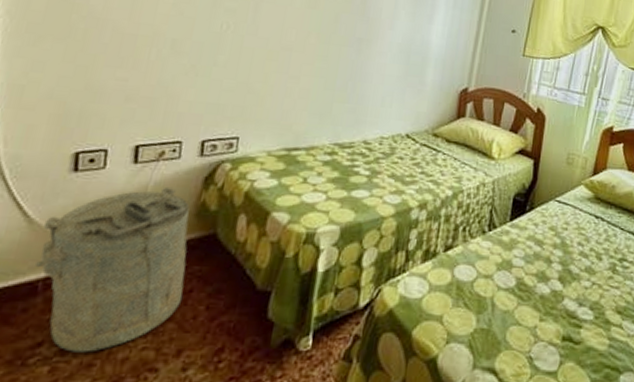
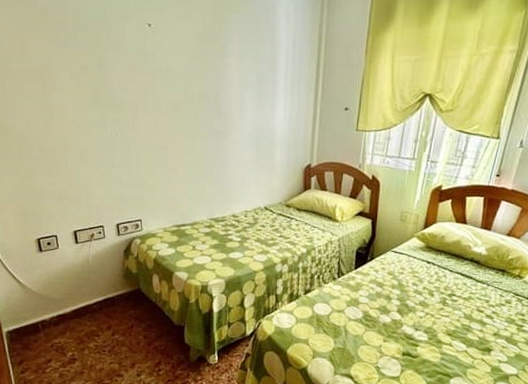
laundry hamper: present [35,186,190,352] -> none [31,258,128,365]

